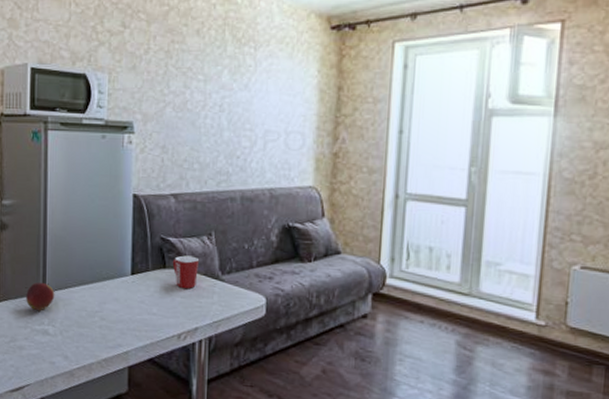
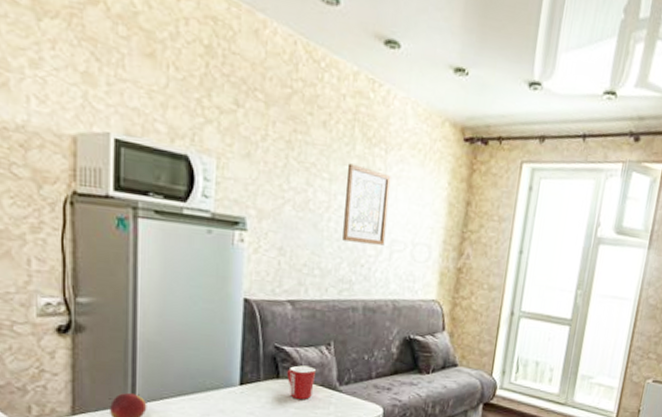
wall art: none [219,64,261,137] -> present [342,163,391,246]

